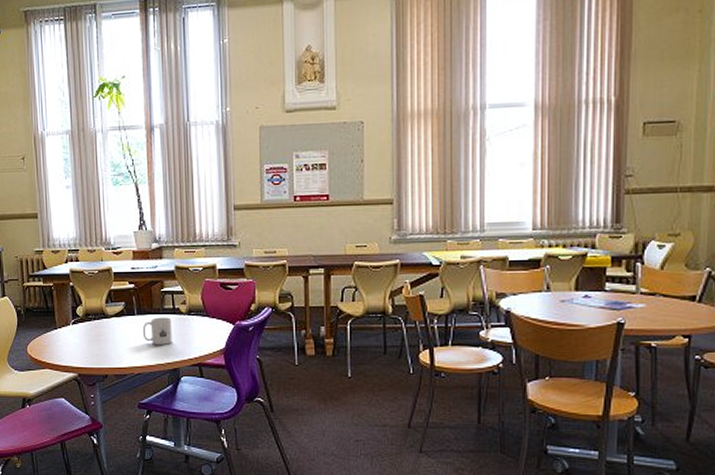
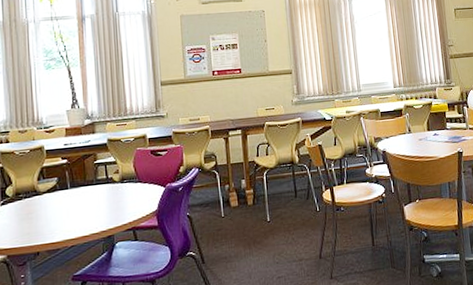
mug: present [142,317,172,345] -> none [76,187,106,215]

